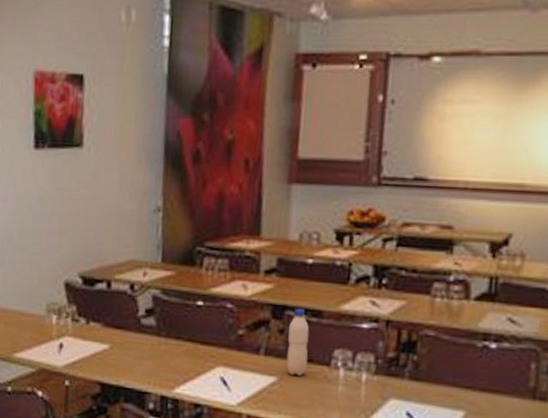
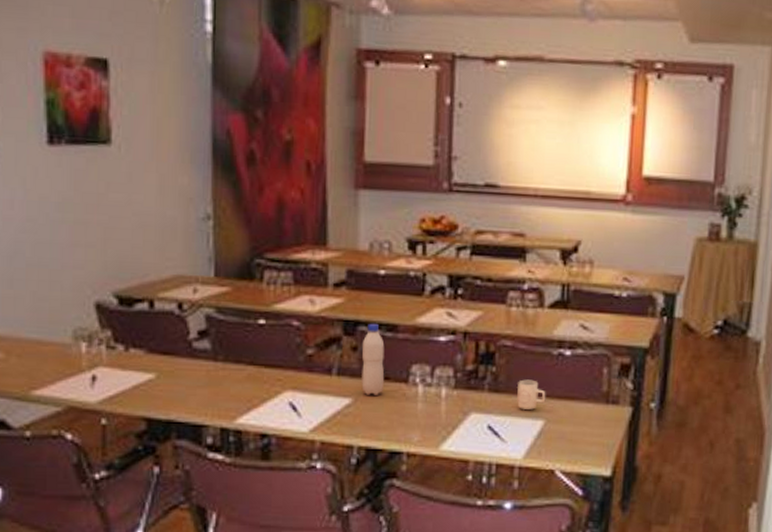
mug: none [437,369,468,400] -> present [516,379,546,410]

